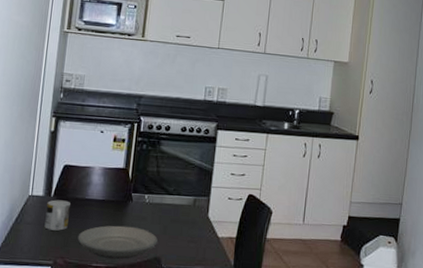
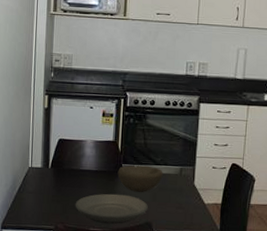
mug: present [44,200,71,231] -> none [44,171,67,199]
bowl: none [126,195,176,224] -> present [117,165,163,192]

